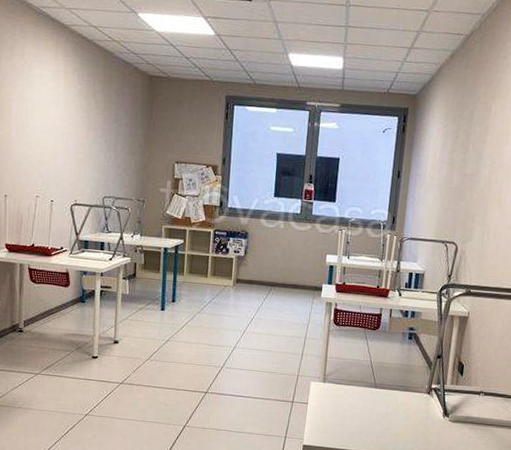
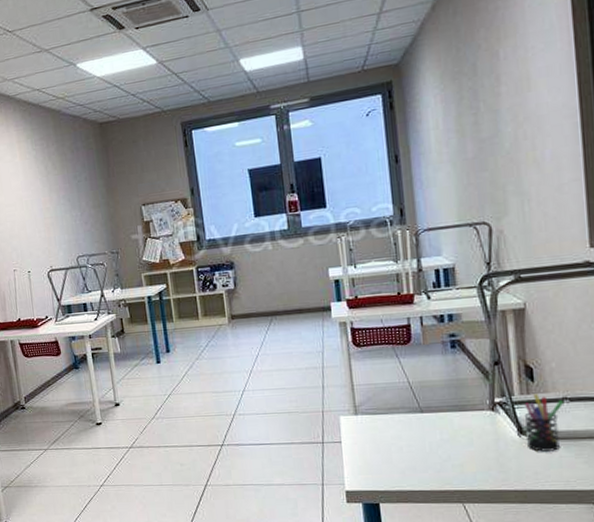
pen holder: none [448,385,480,432] -> present [524,394,564,452]

